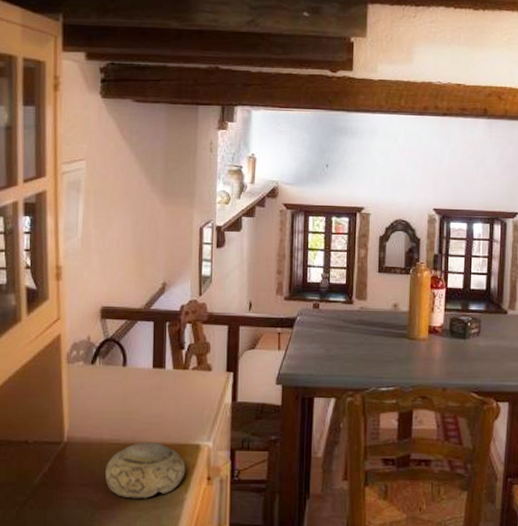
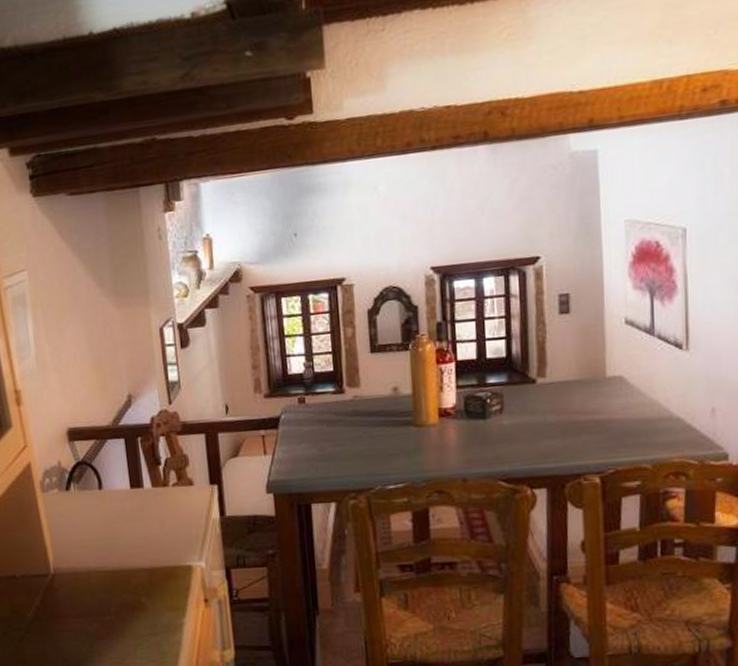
bowl: present [105,443,186,499] -> none [97,567,181,627]

